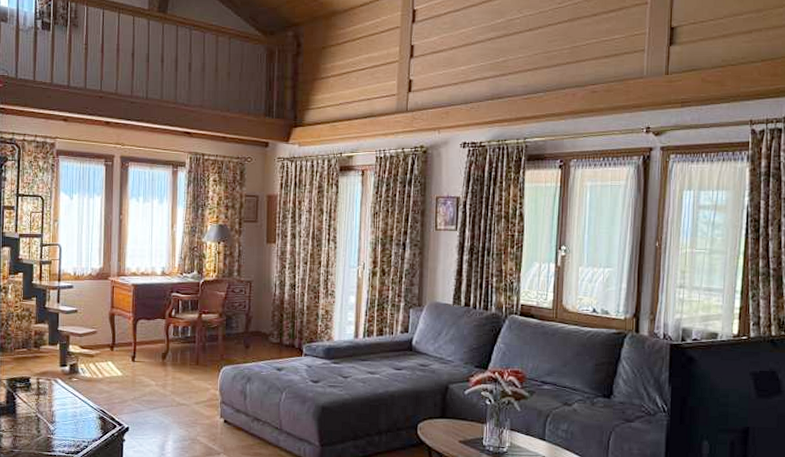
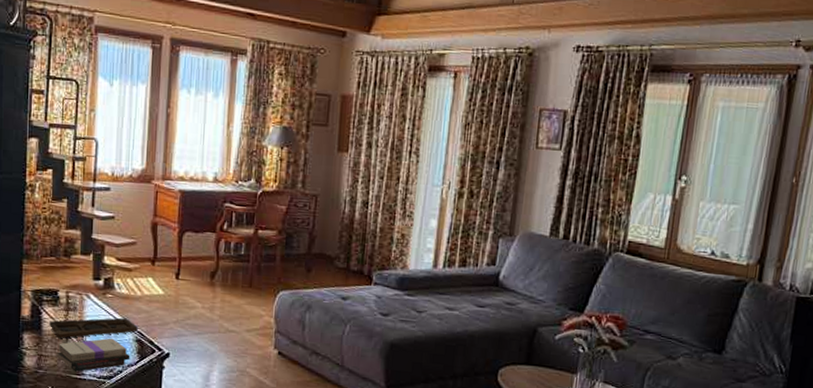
decorative tray: none [23,398,100,420] -> present [49,317,138,339]
books: none [29,417,95,449] -> present [56,338,130,372]

